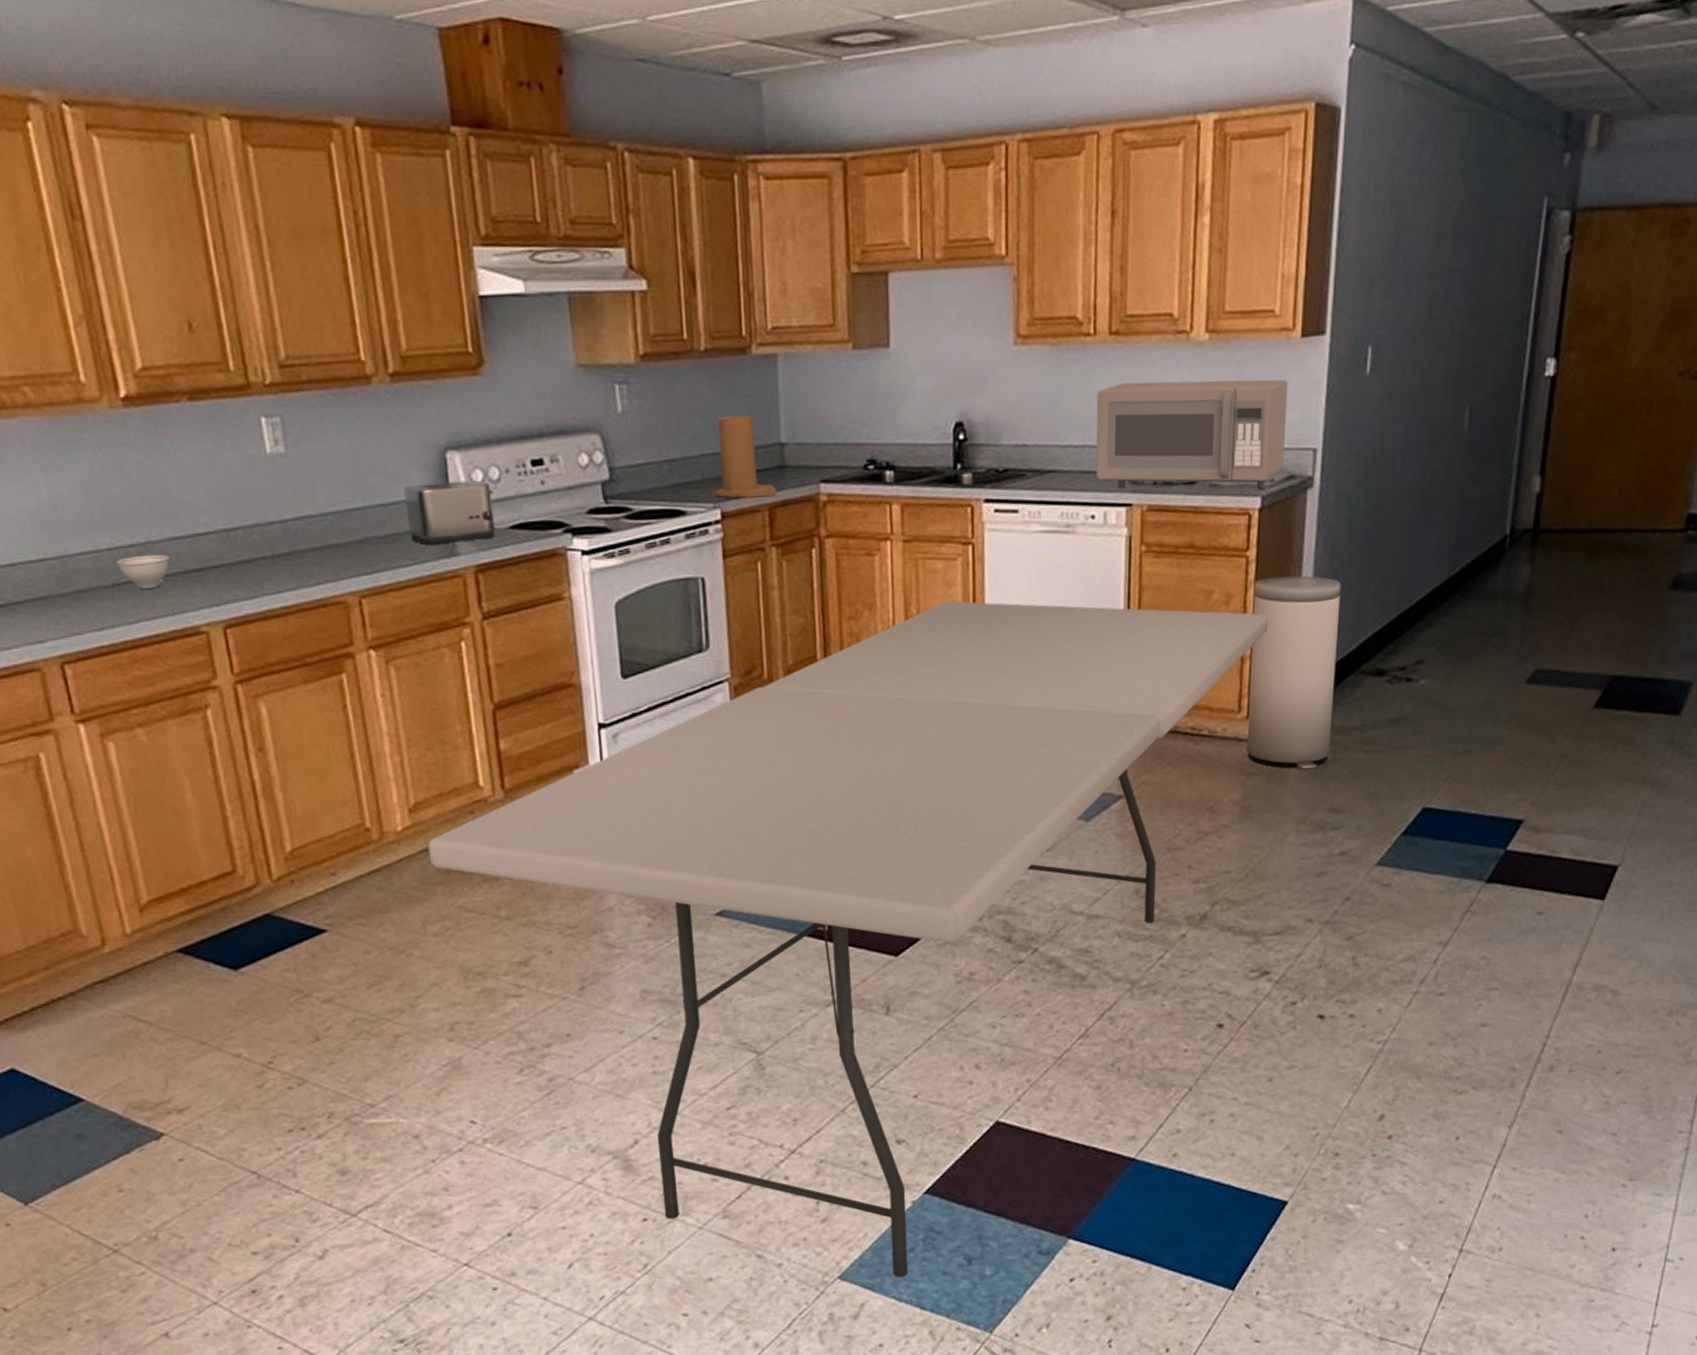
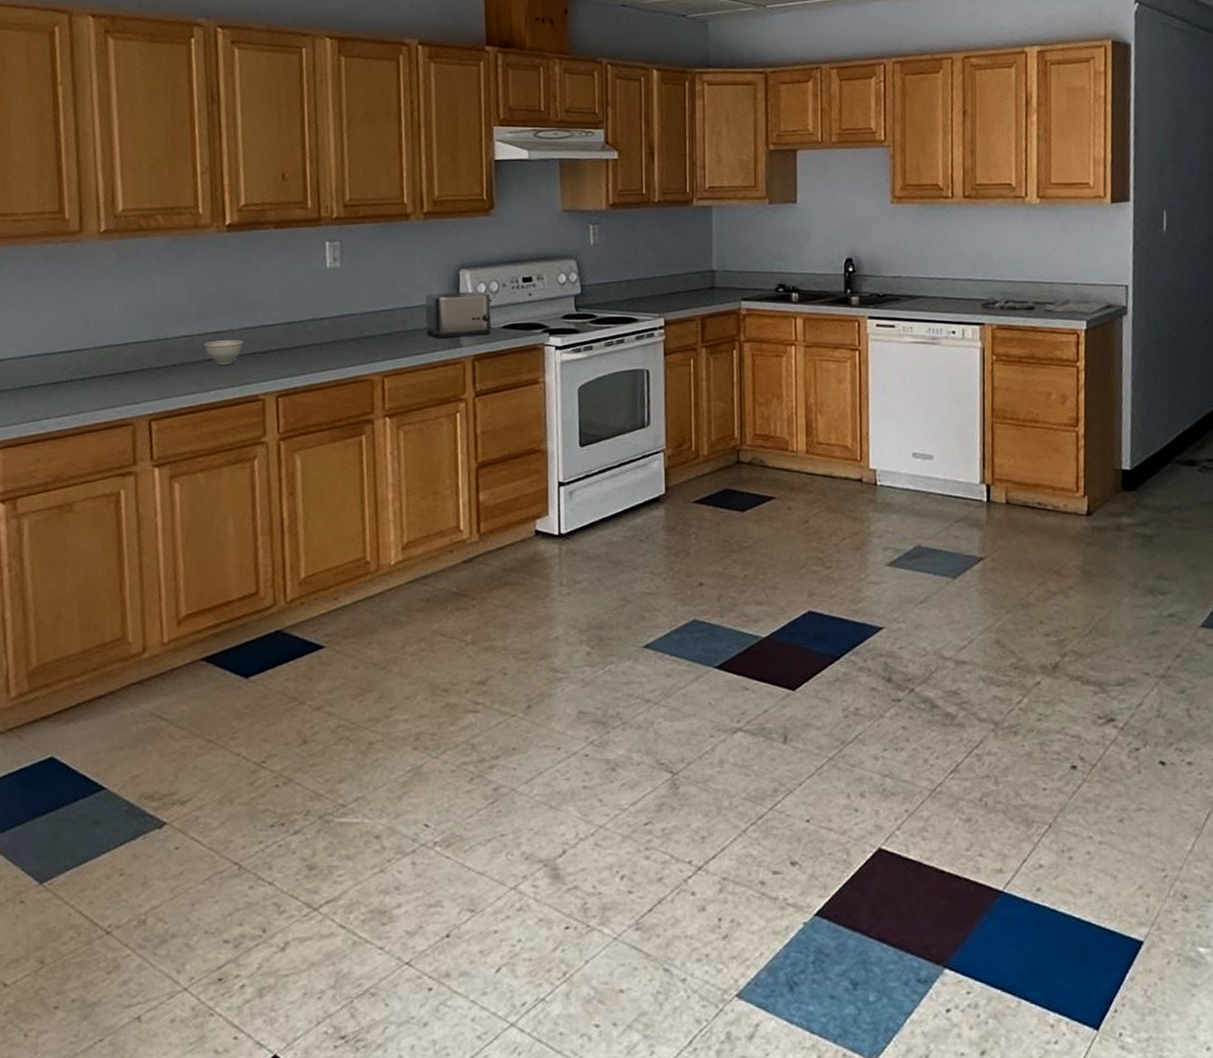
folding table: present [427,601,1269,1278] -> none [414,394,1098,1000]
paper towel: present [712,415,778,499] -> none [658,249,709,311]
microwave: present [1096,379,1288,490] -> none [954,232,1104,316]
pedal bin: present [1247,575,1341,770] -> none [1084,382,1155,542]

